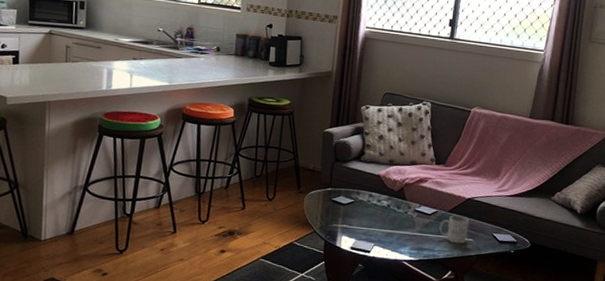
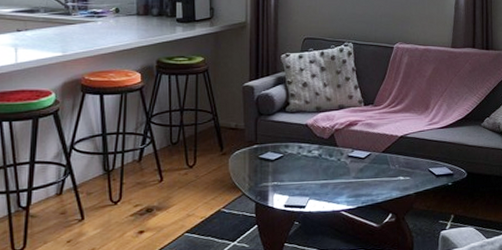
mug: present [439,215,470,244] -> none [375,154,405,185]

